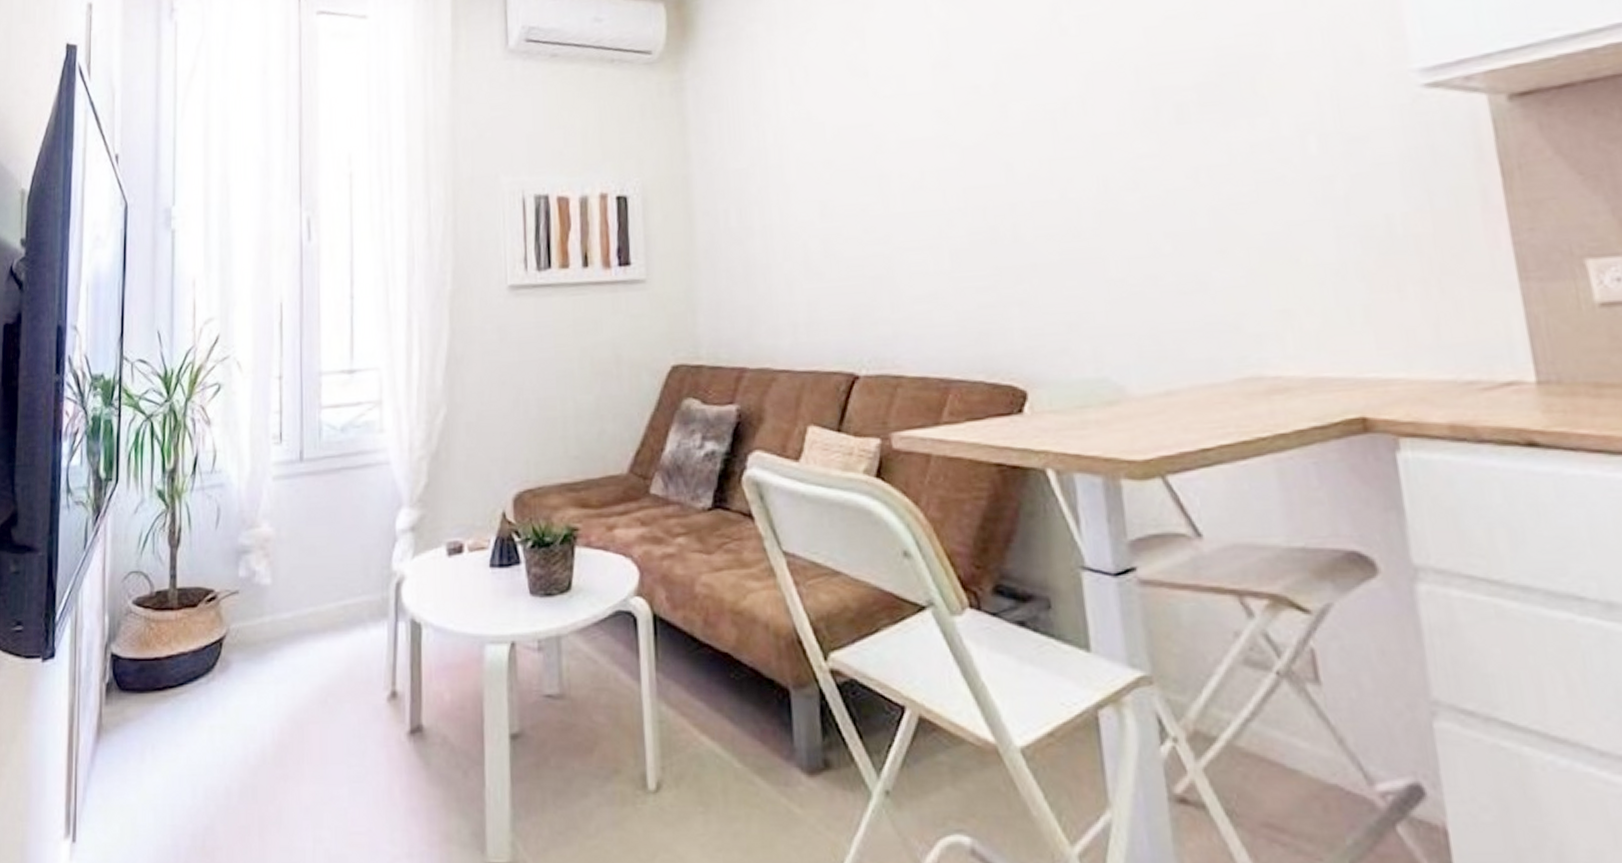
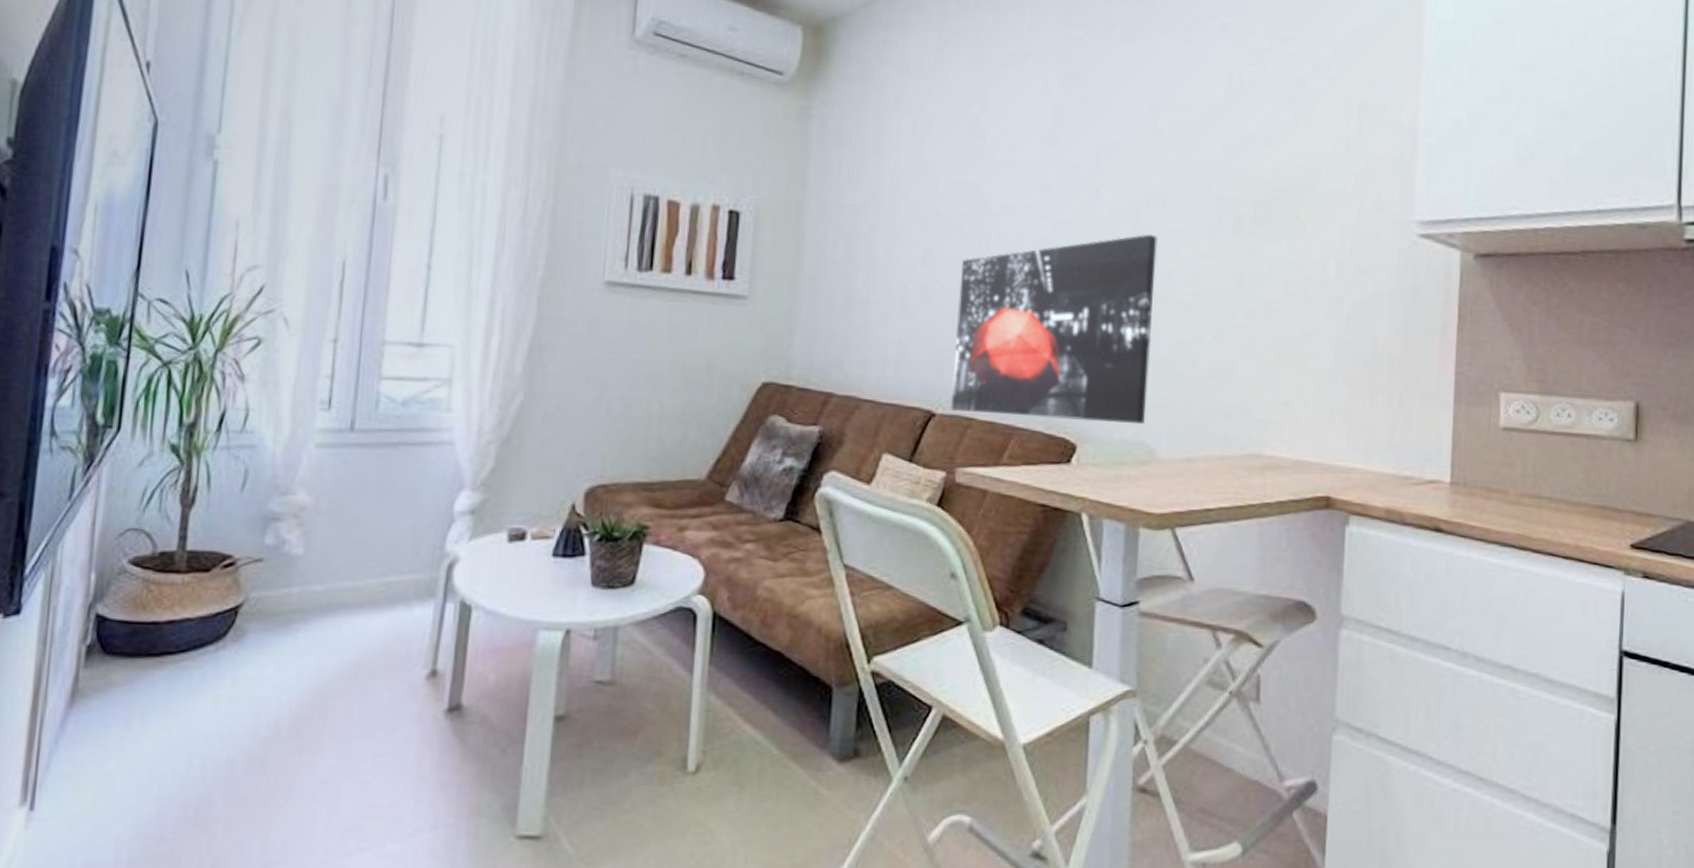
wall art: none [863,143,1105,371] -> present [950,234,1157,424]

